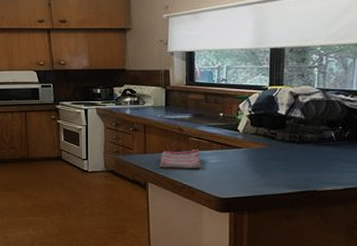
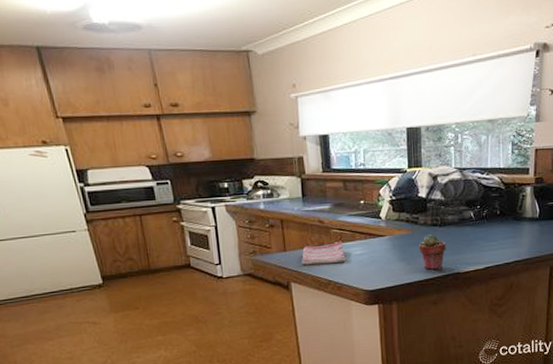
potted succulent: none [274,149,303,185] -> present [418,233,446,270]

